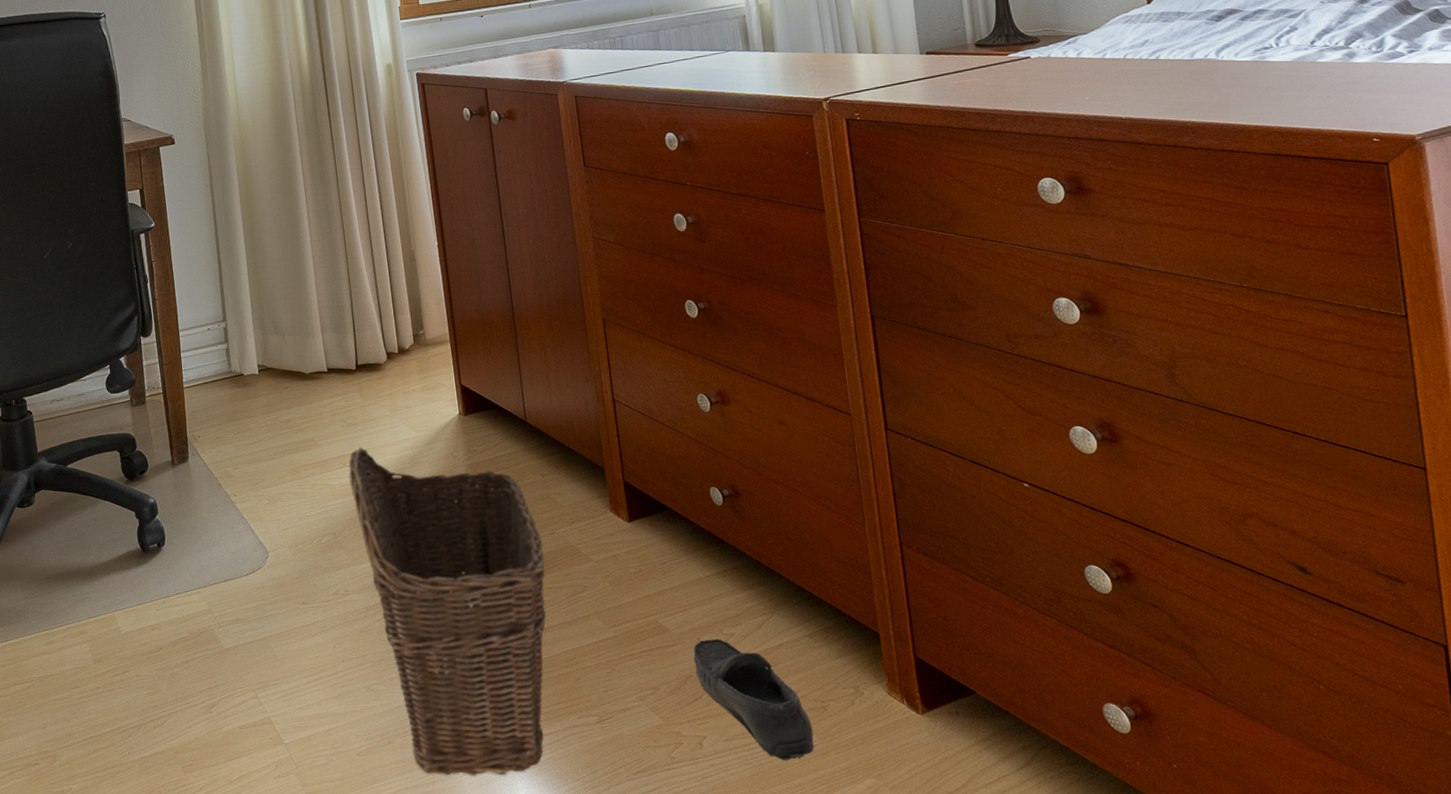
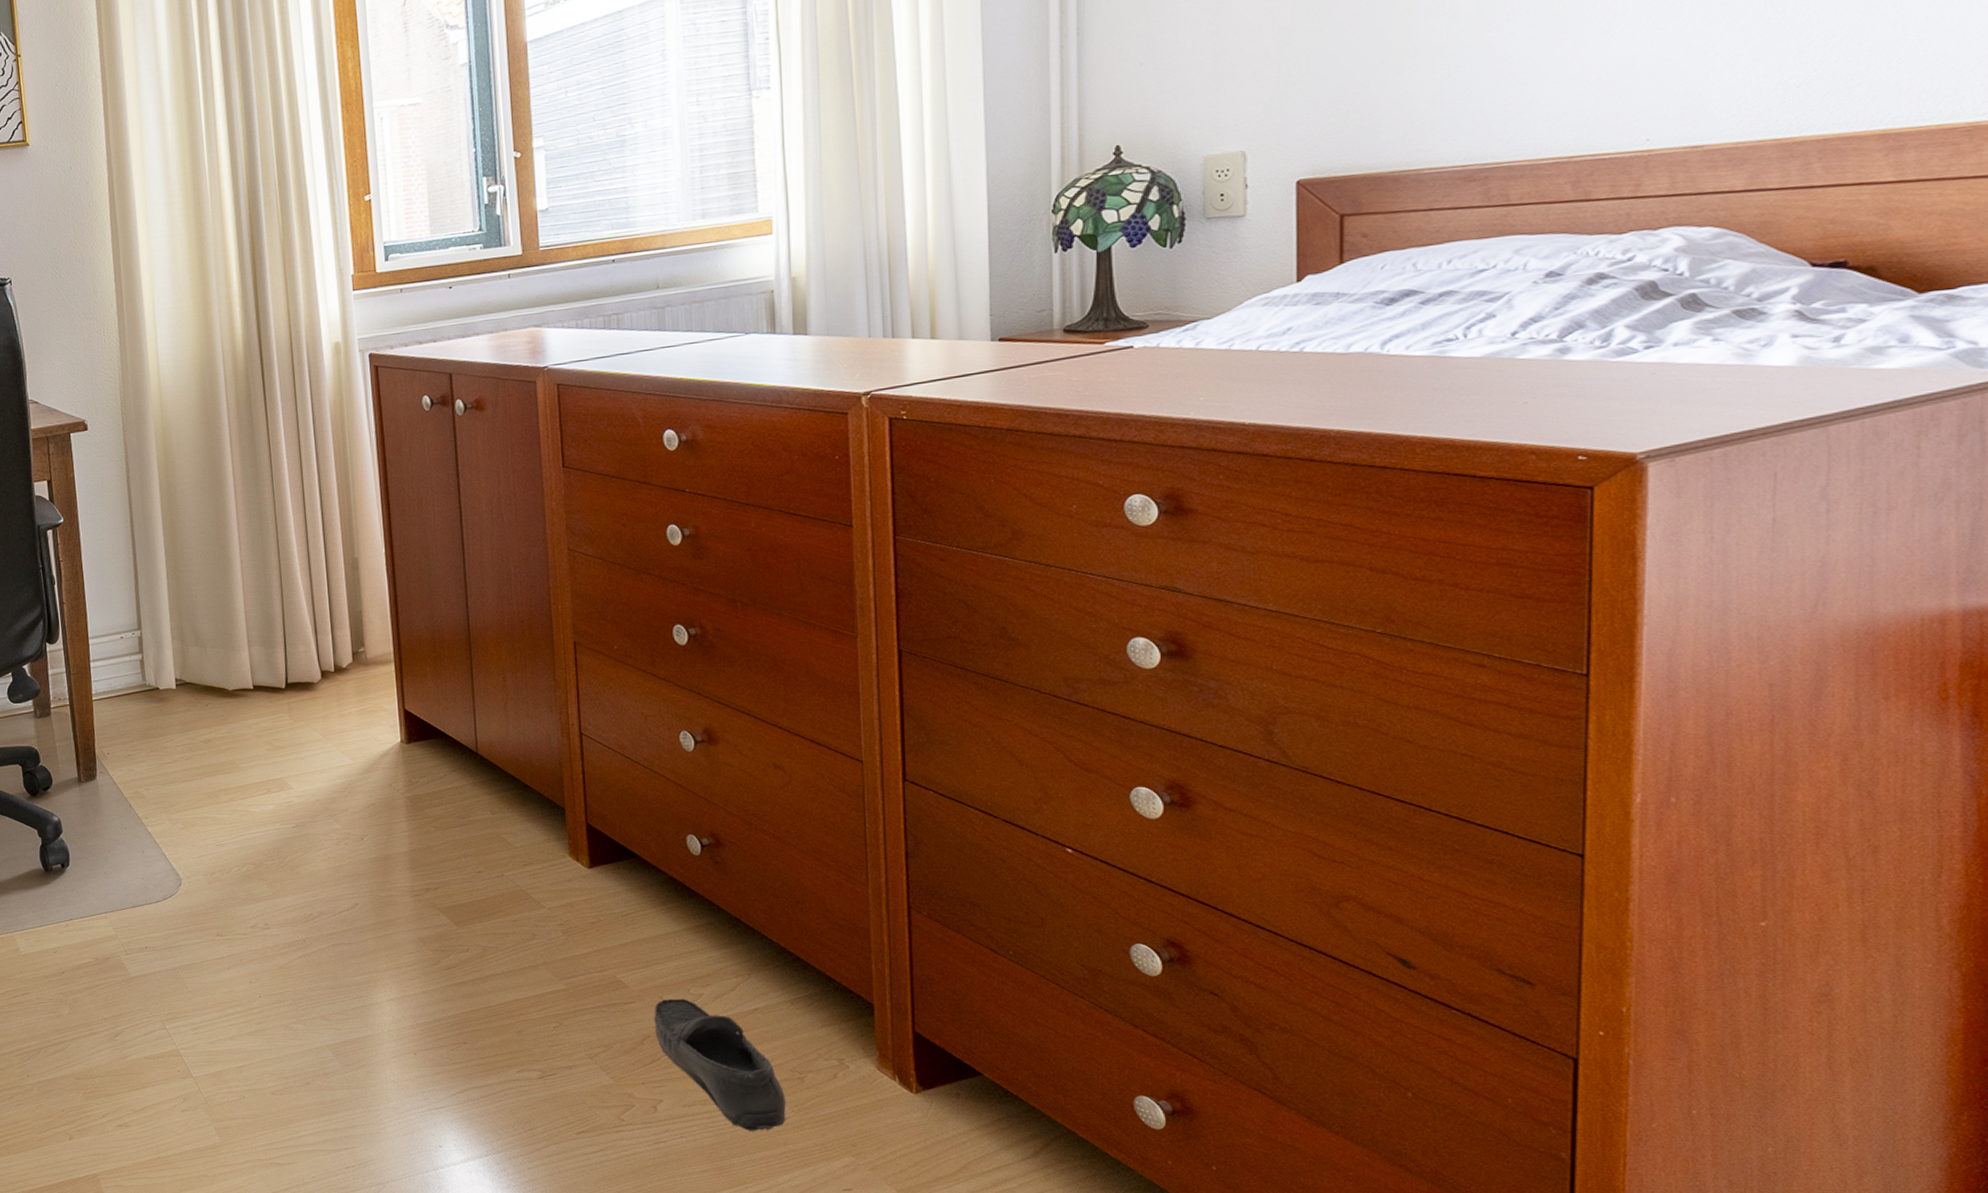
wicker basket: present [348,446,546,777] -> none [273,772,490,1124]

